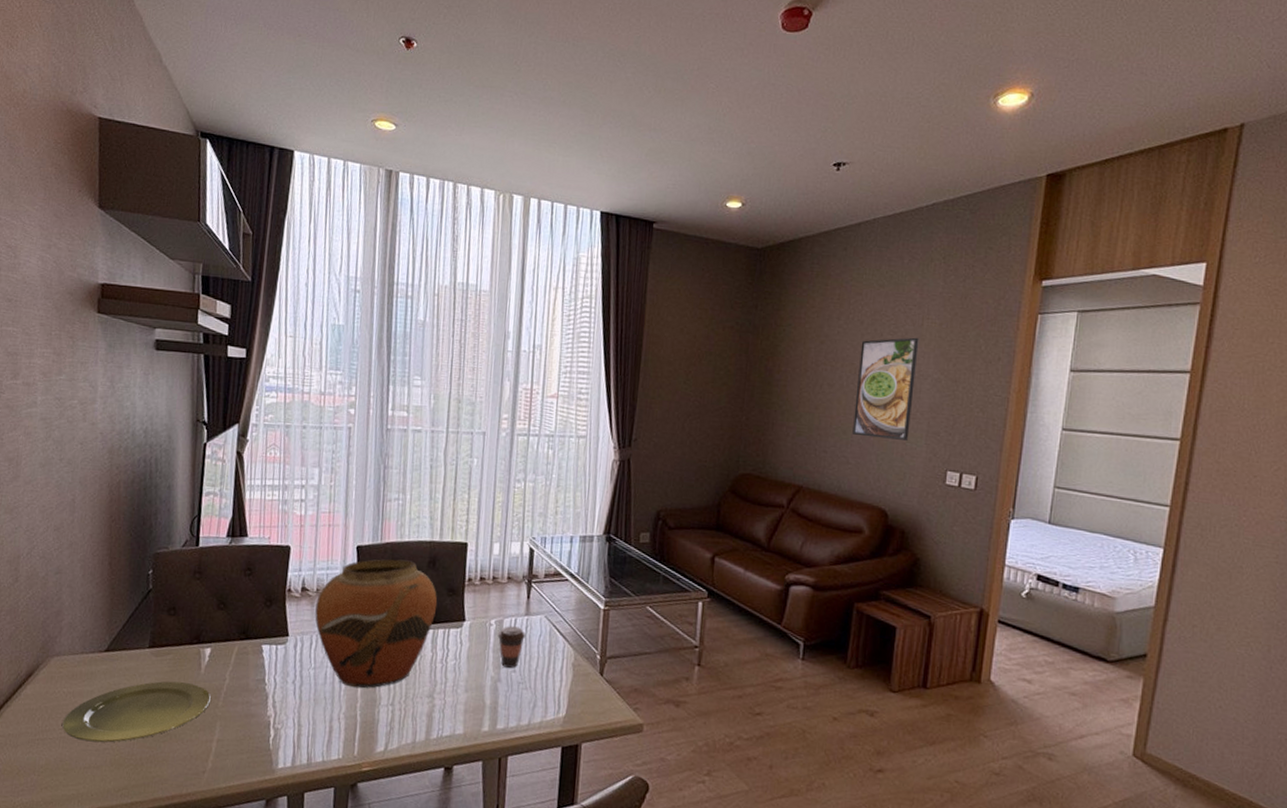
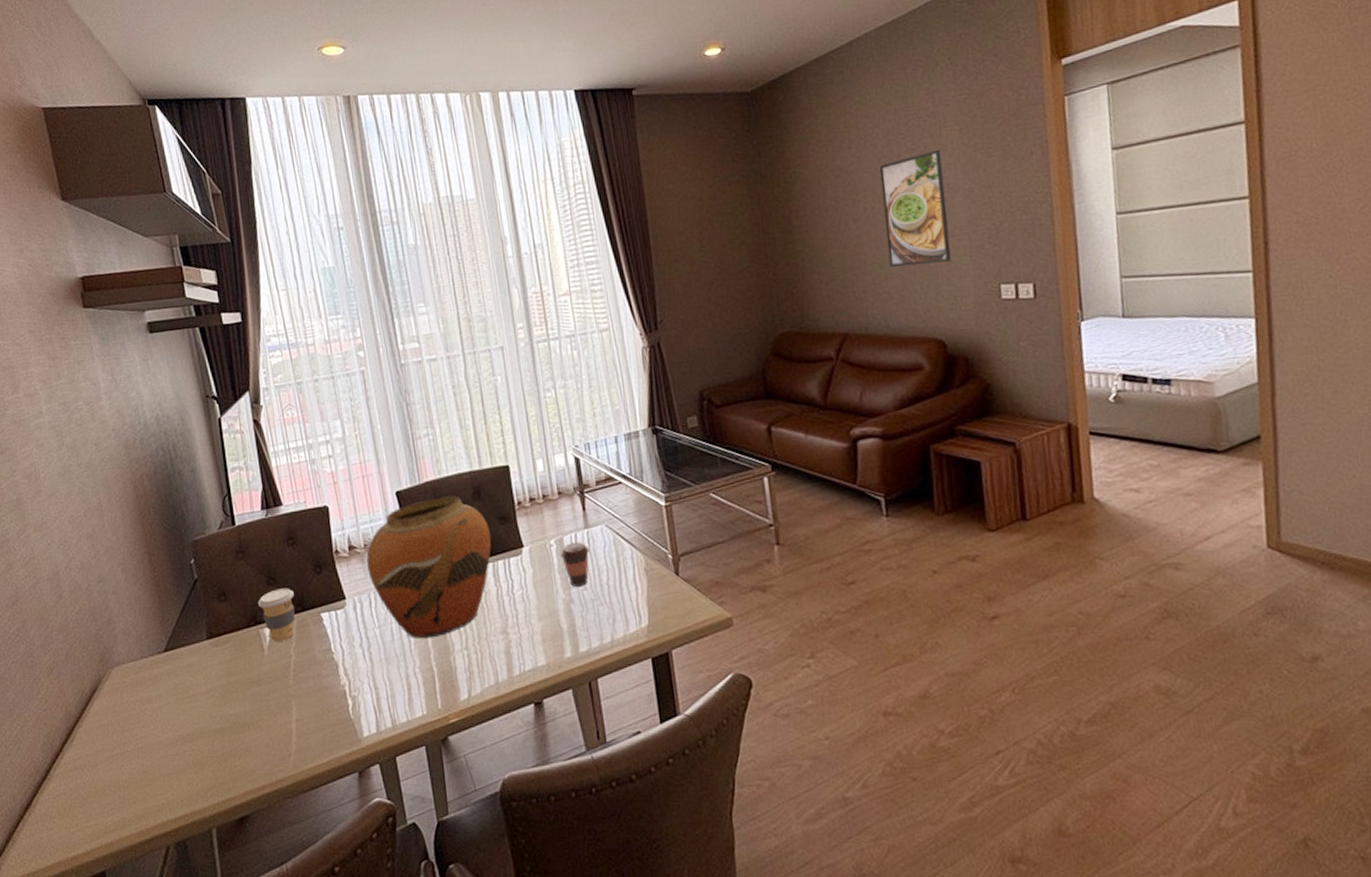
plate: present [62,681,211,743] -> none [137,667,281,747]
coffee cup: none [205,614,241,664] -> present [258,588,295,642]

